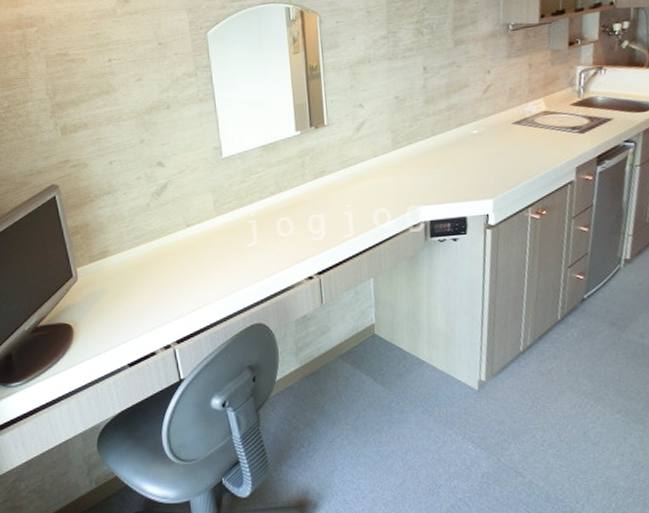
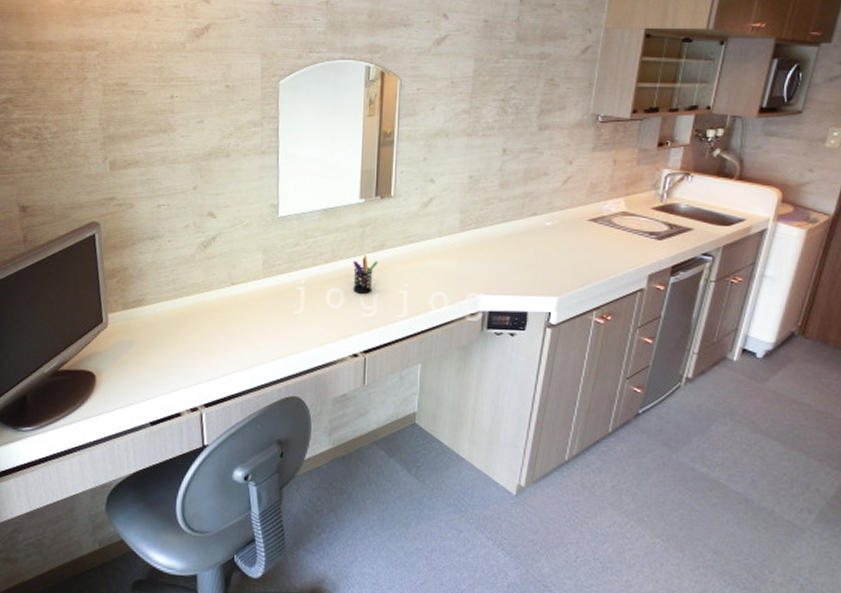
pen holder: none [296,183,320,220] -> present [352,255,378,294]

